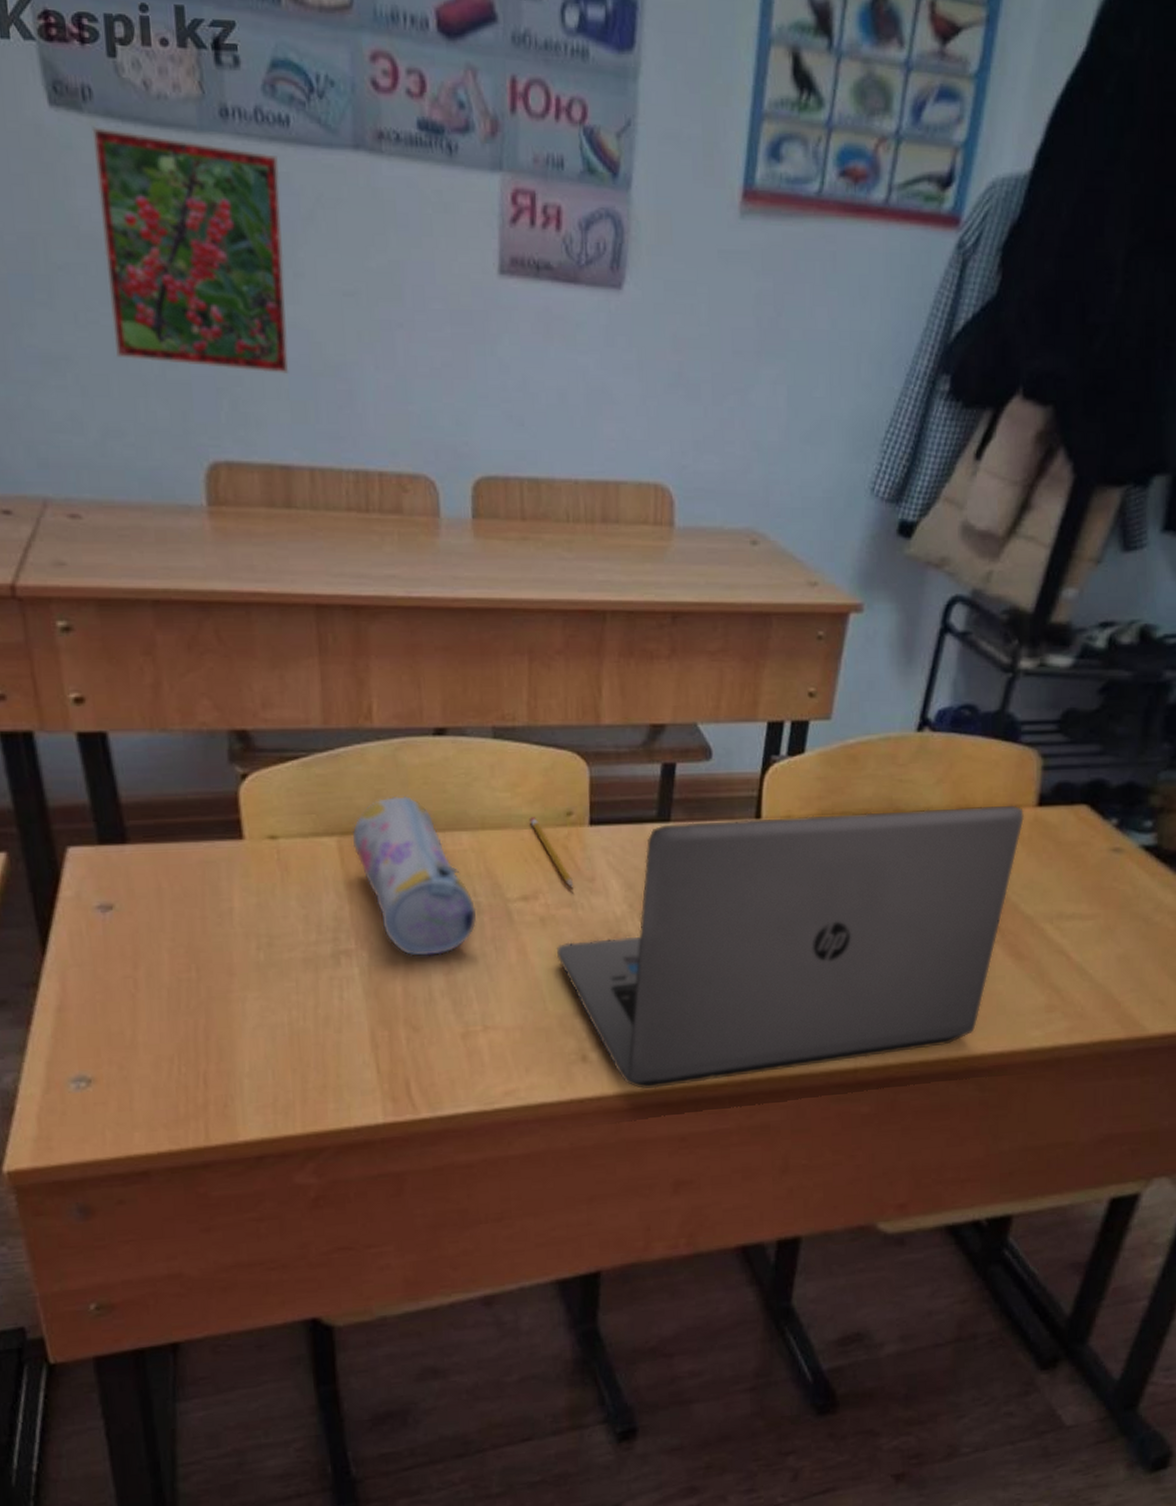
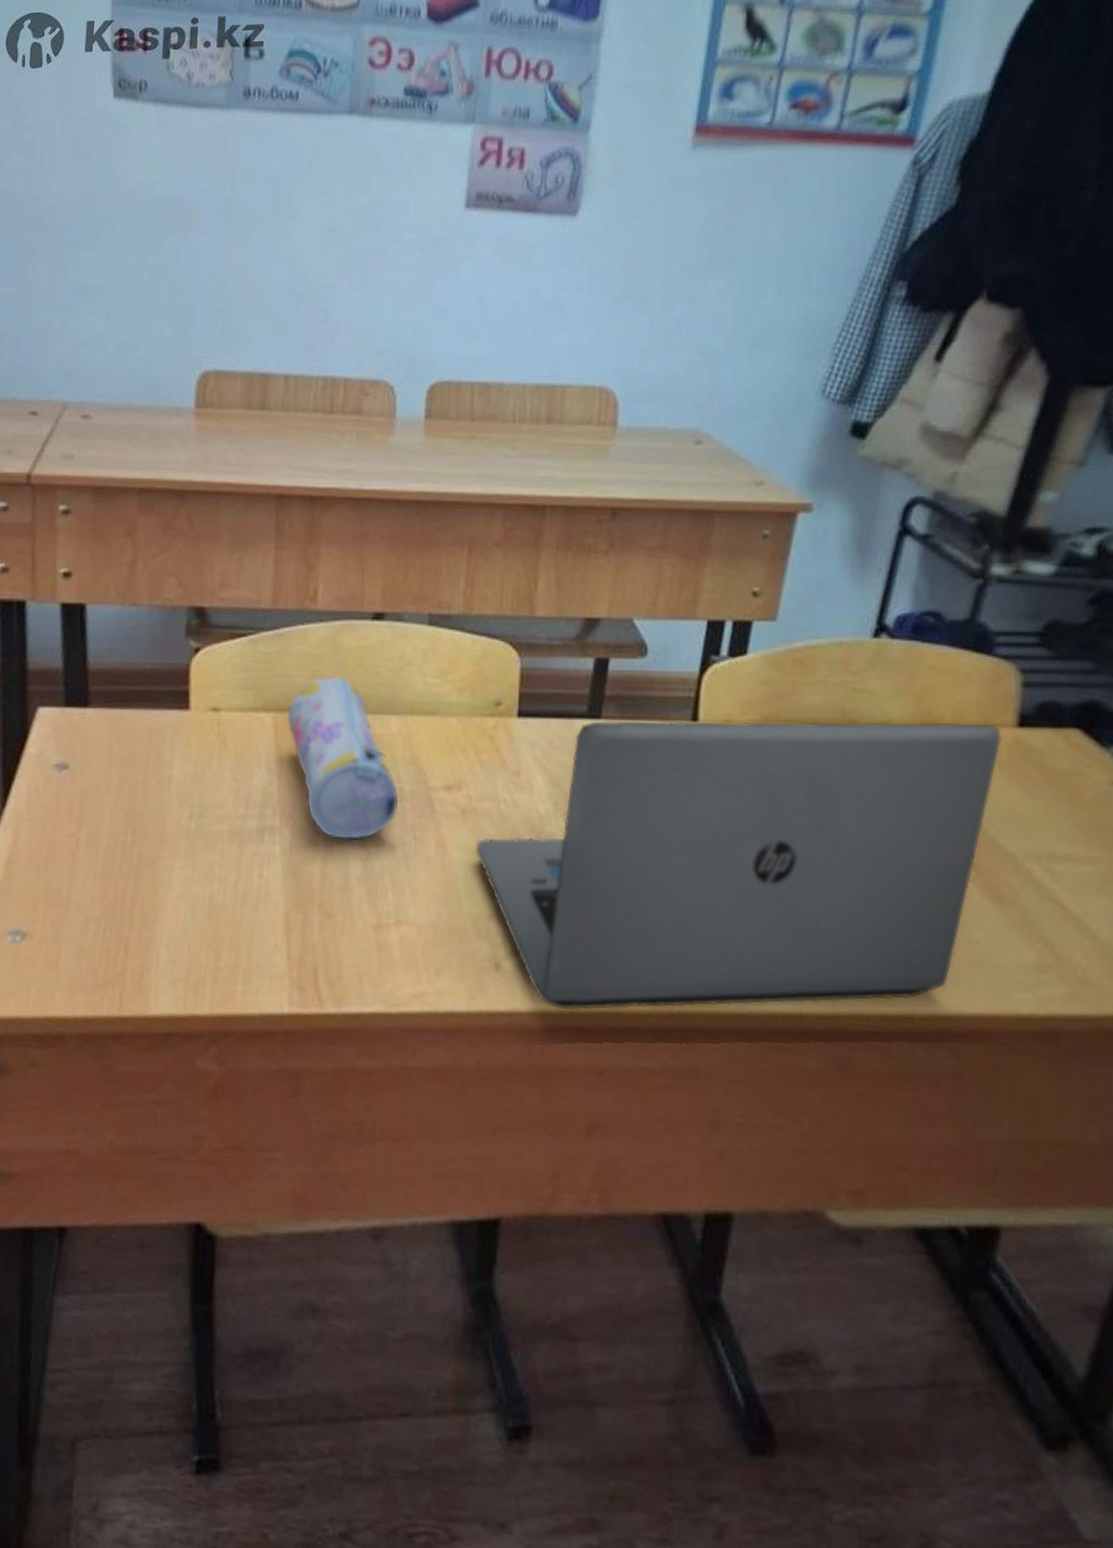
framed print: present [92,126,289,375] -> none [137,110,287,297]
pencil: present [528,817,574,888] -> none [457,705,498,781]

